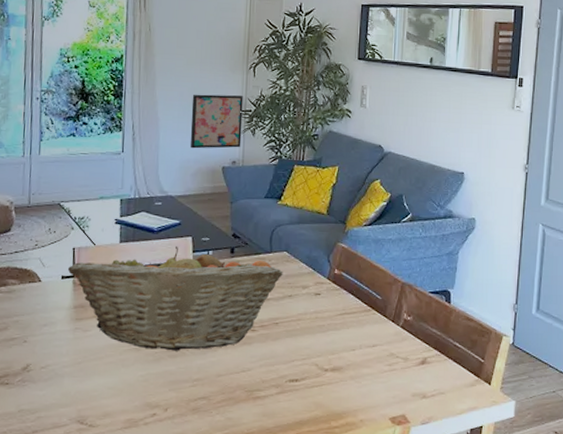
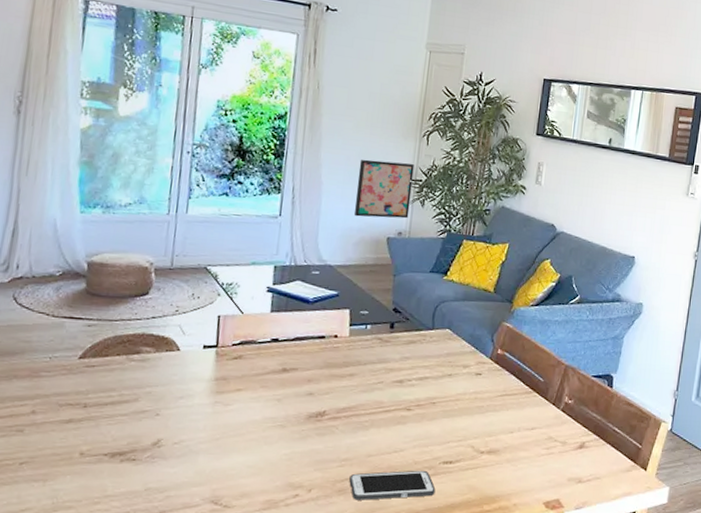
fruit basket: present [67,246,283,351] -> none [210,318,444,429]
cell phone: none [202,388,284,418] -> present [349,470,436,500]

